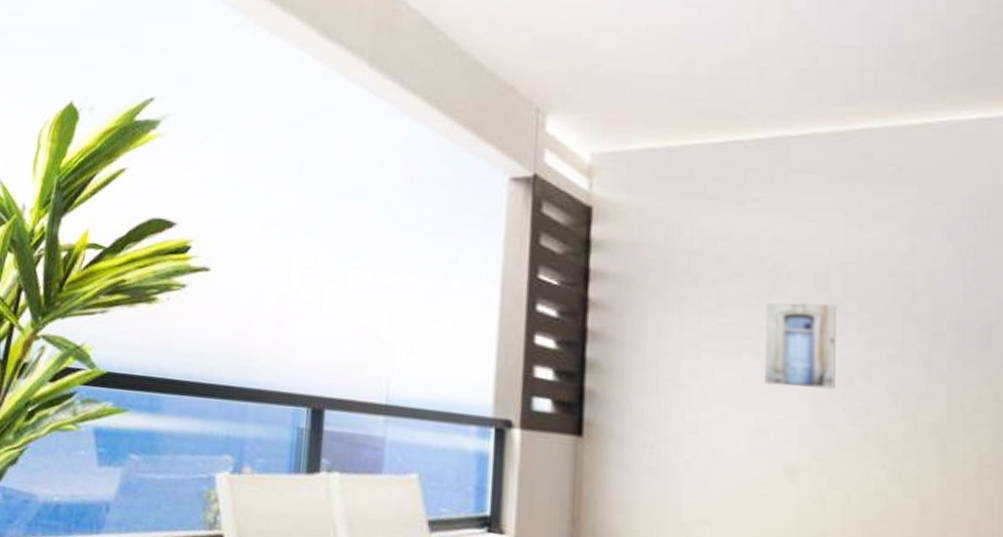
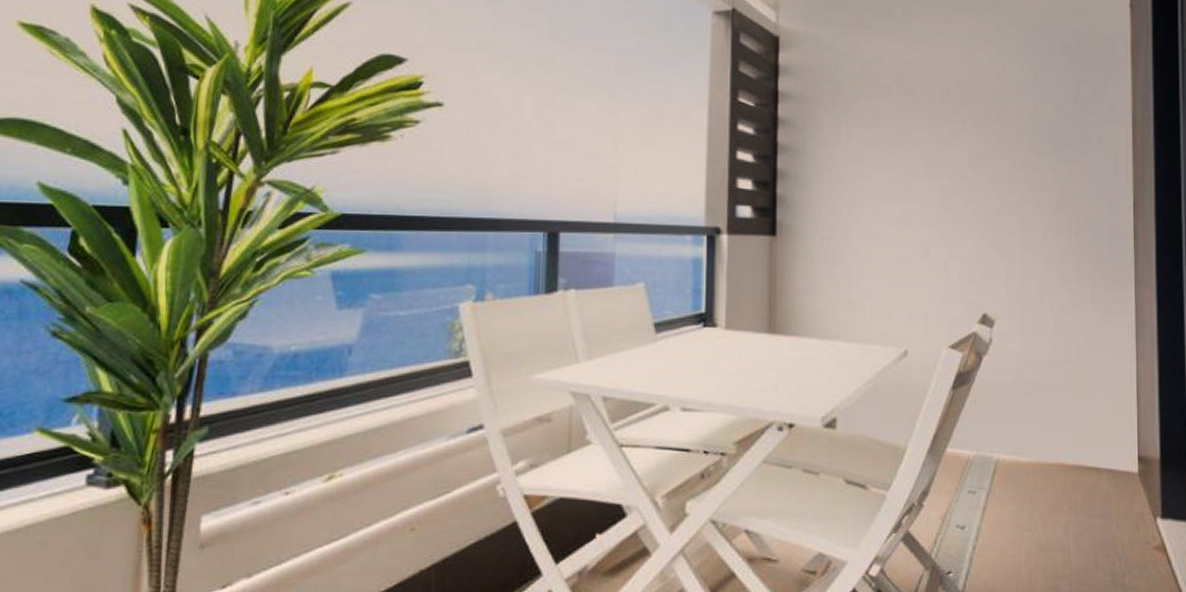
wall art: present [763,302,836,389] -> none [906,112,954,181]

